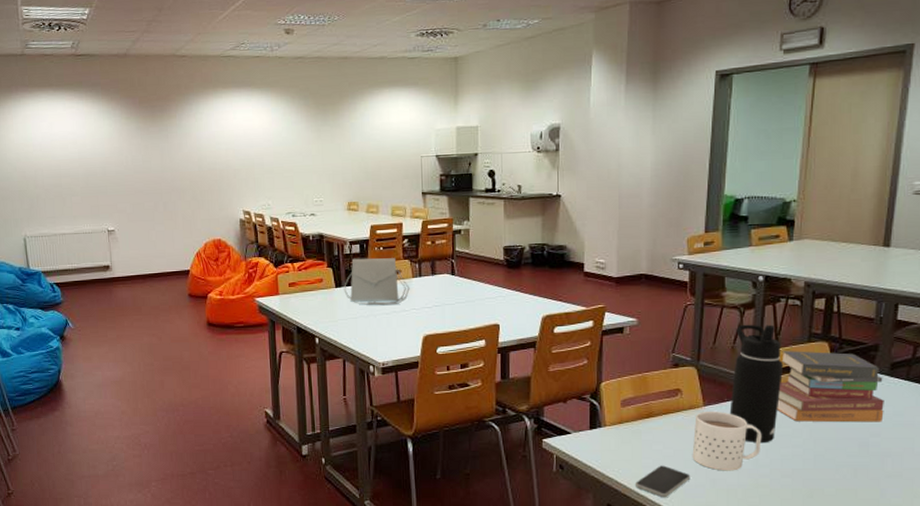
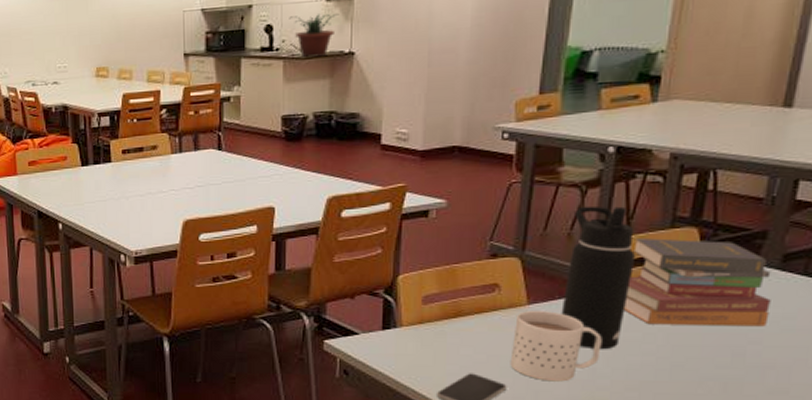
shoulder bag: present [344,258,410,306] -> none [91,131,168,187]
potted plant: none [508,163,548,199] -> present [289,14,339,58]

